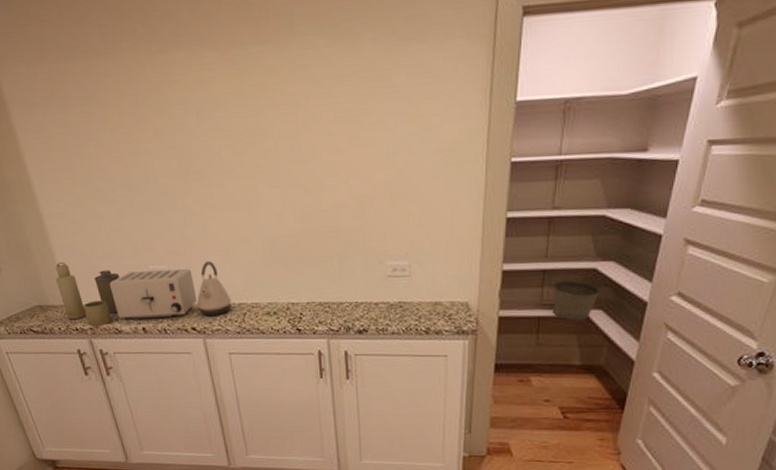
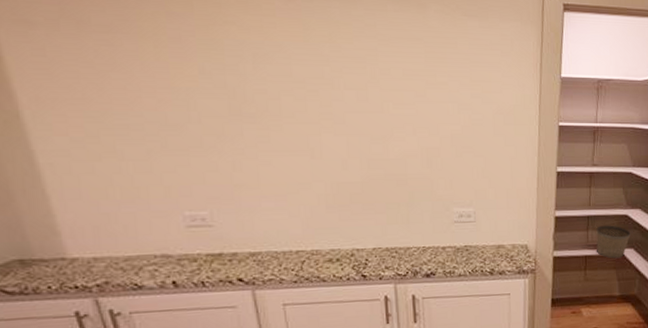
bottle: present [55,261,86,320] -> none [47,206,92,276]
mug: present [84,300,111,327] -> none [89,251,128,284]
canister: present [94,270,120,313] -> none [107,216,145,266]
toaster: present [109,268,197,320] -> none [128,214,246,273]
kettle: present [196,261,232,317] -> none [245,207,289,266]

